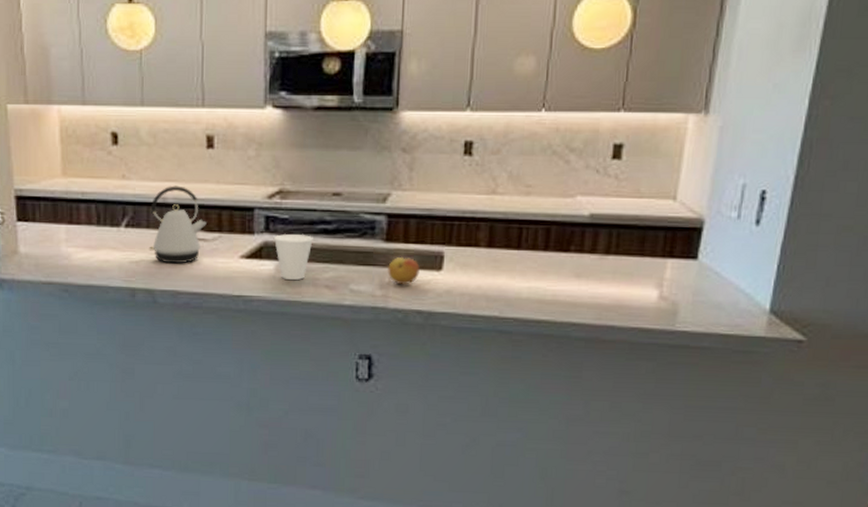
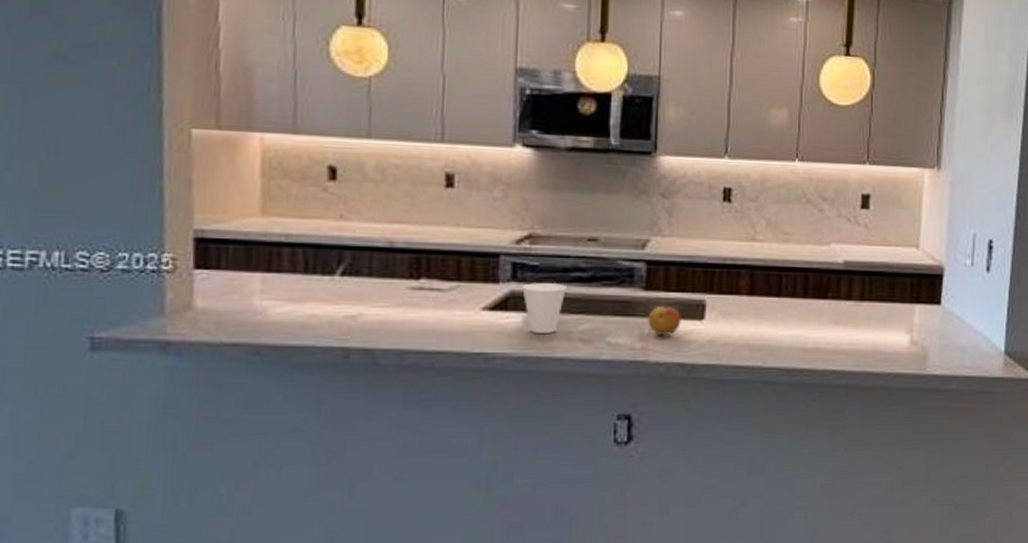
kettle: present [149,185,207,264] -> none [370,228,443,318]

